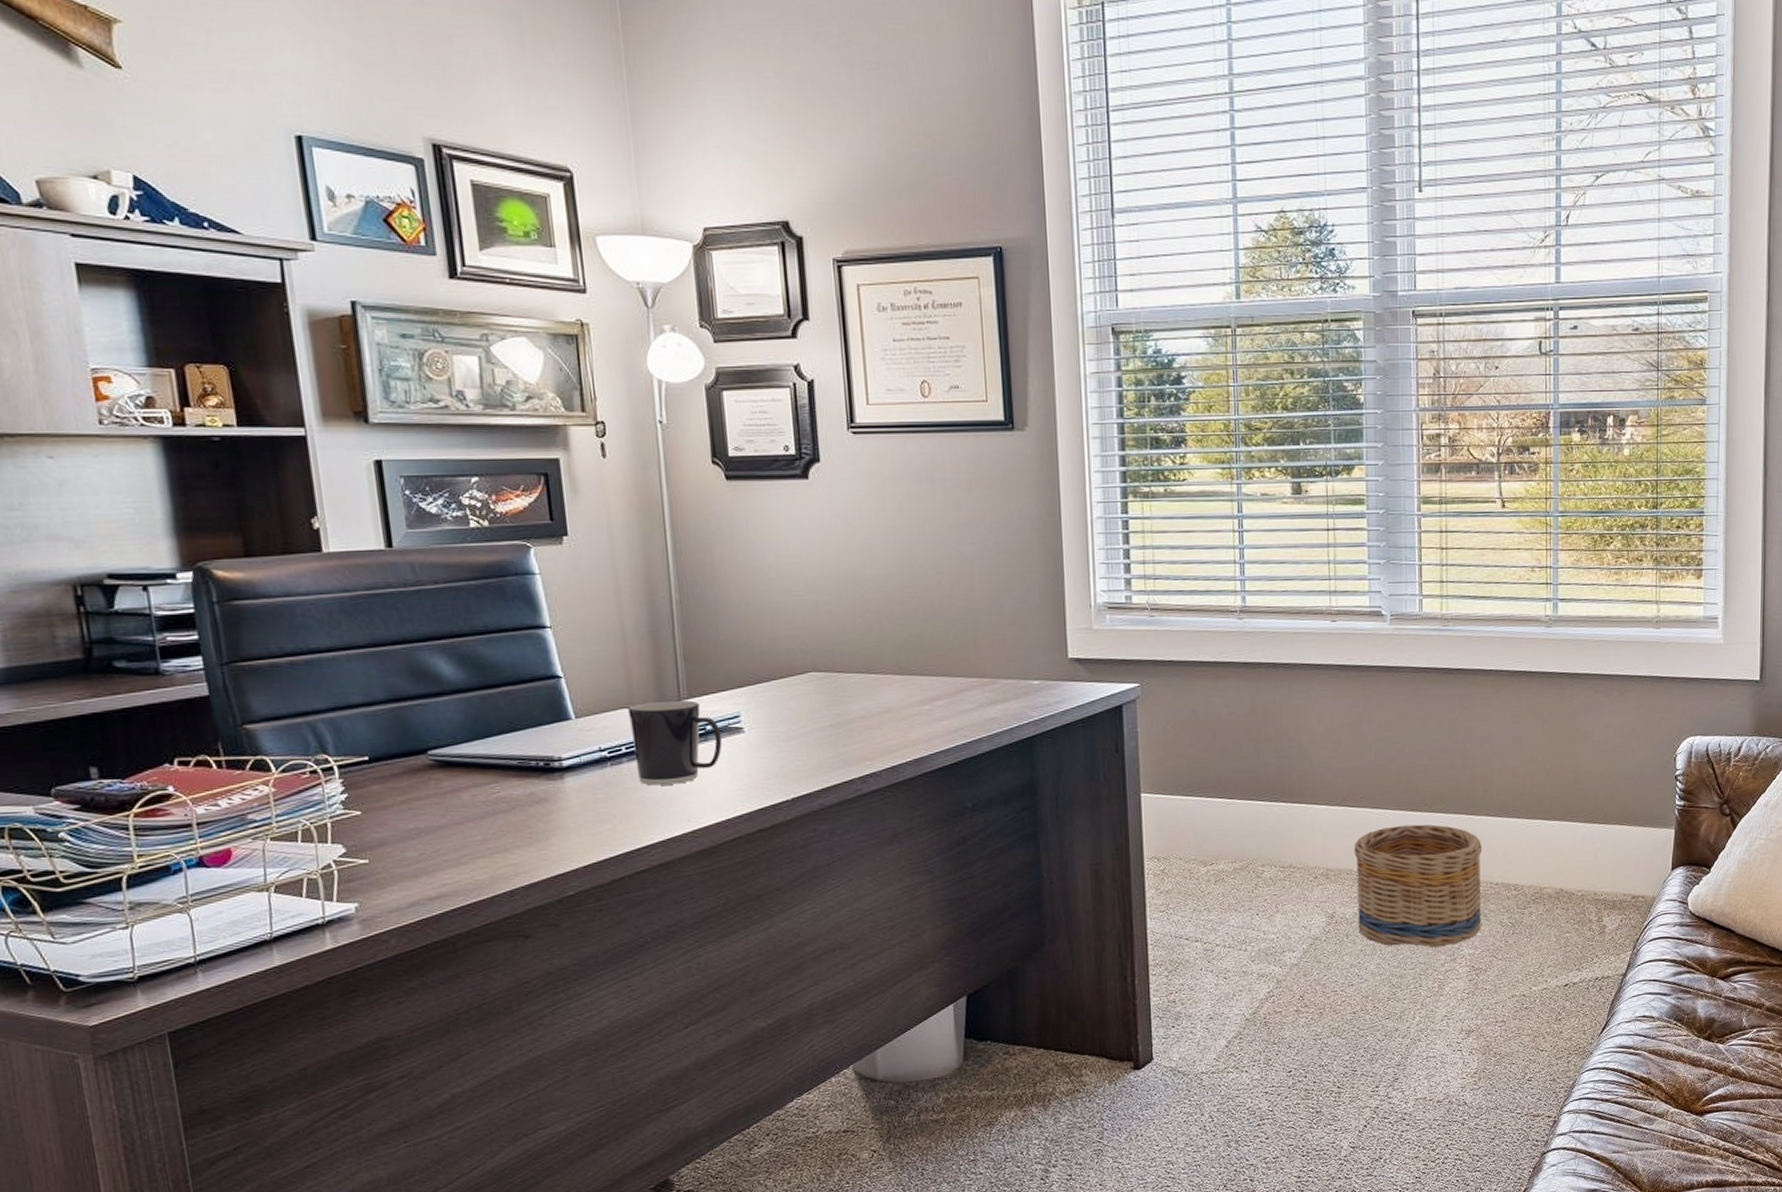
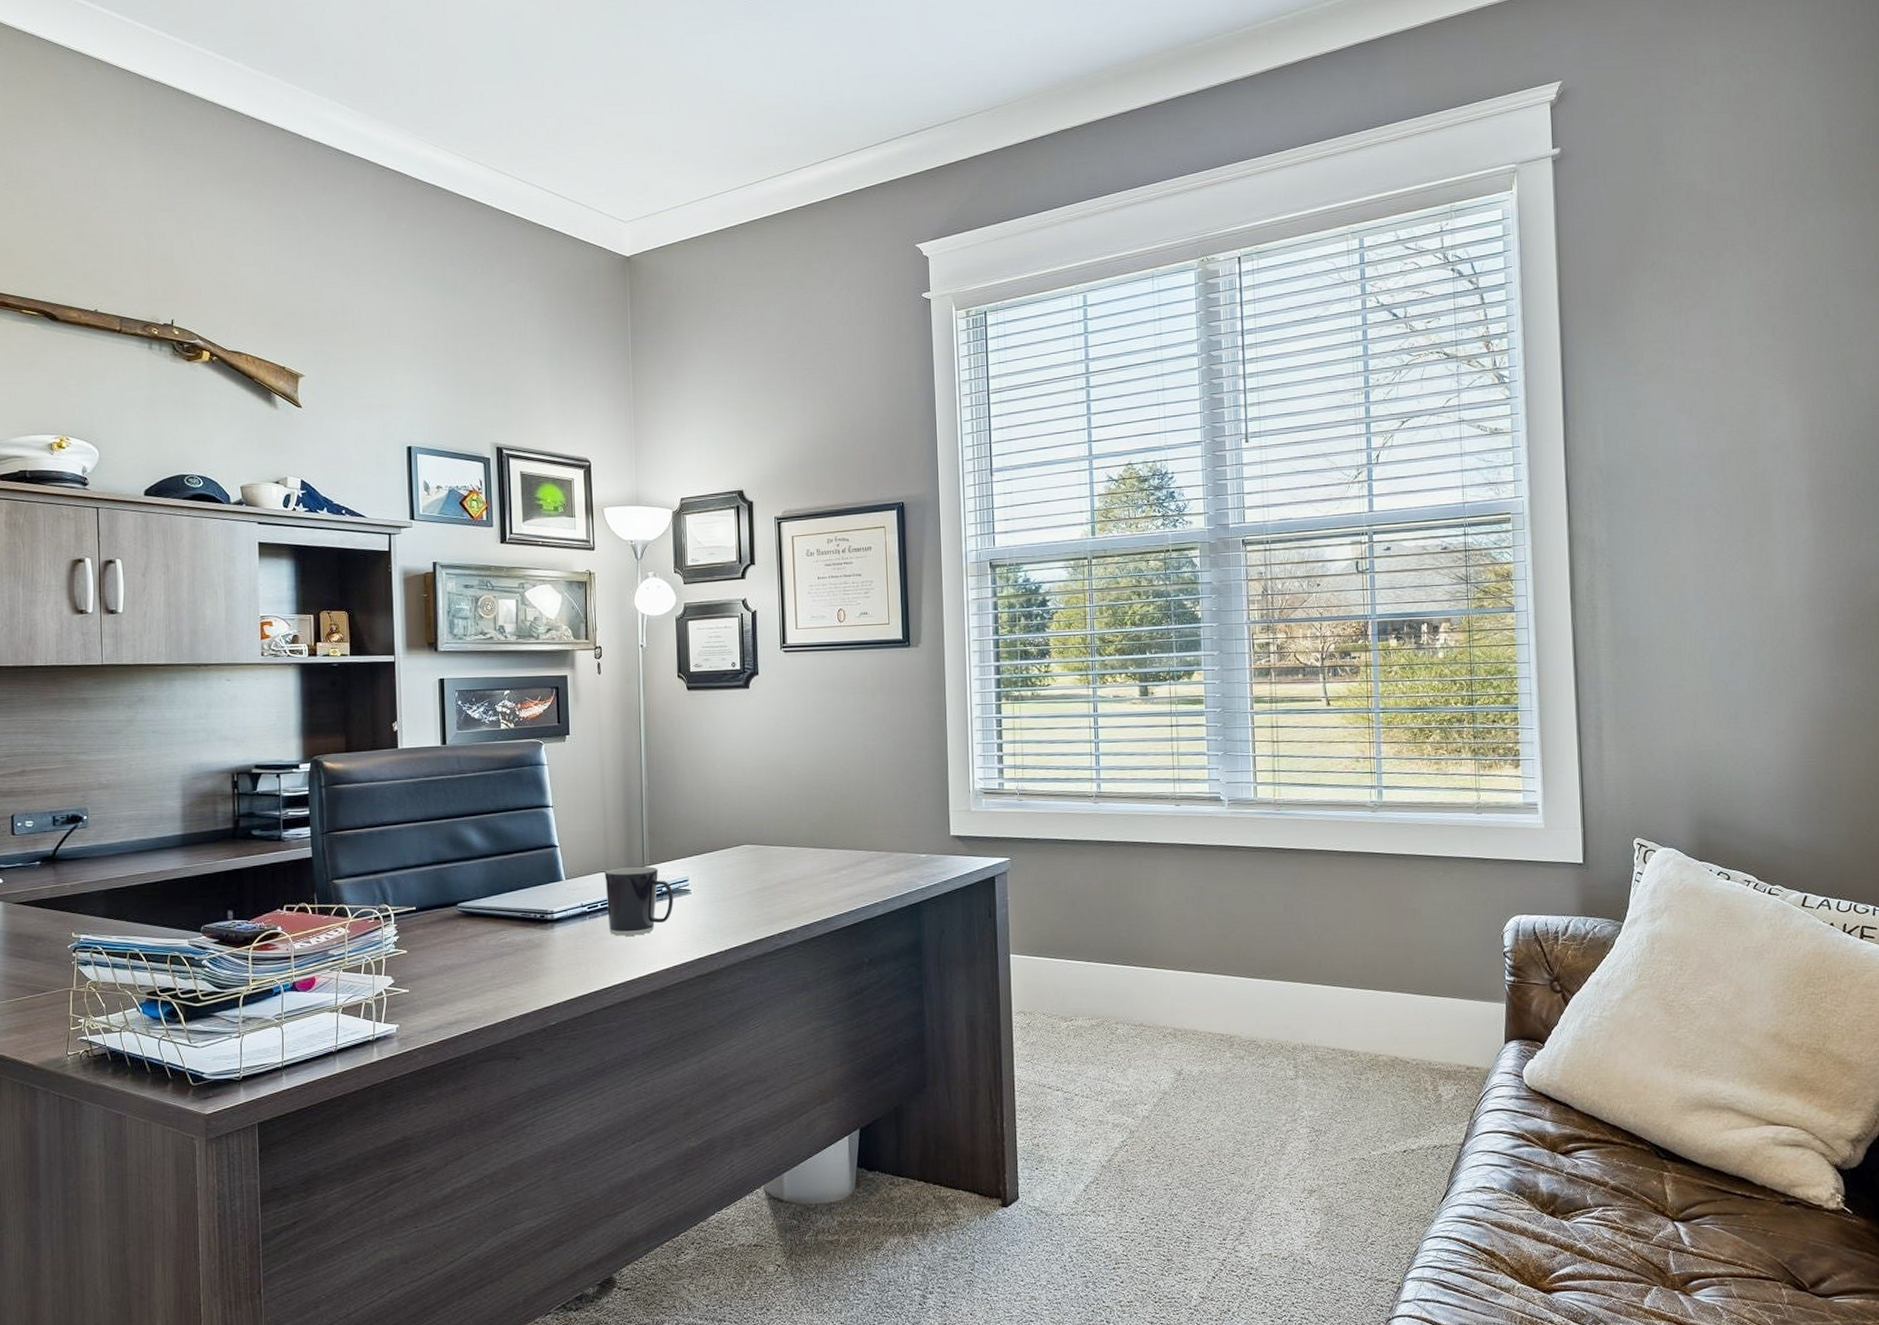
basket: present [1354,824,1483,948] -> none [1198,990,1320,1108]

